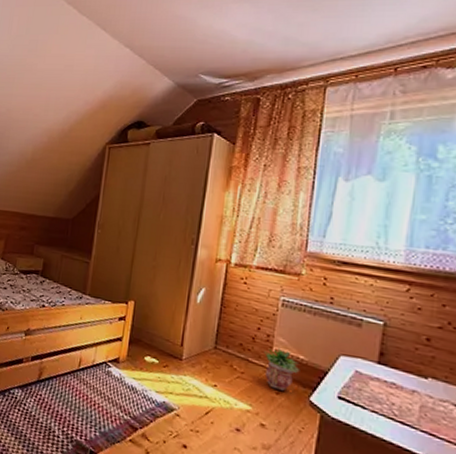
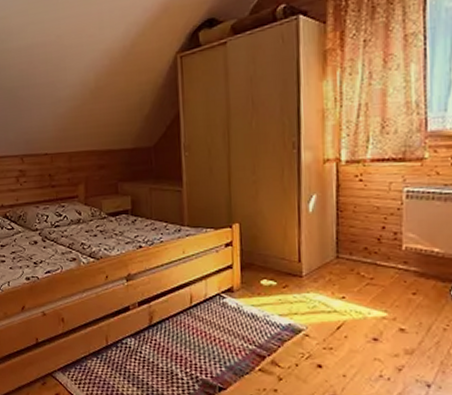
potted plant: present [264,348,300,391] -> none [394,245,437,289]

